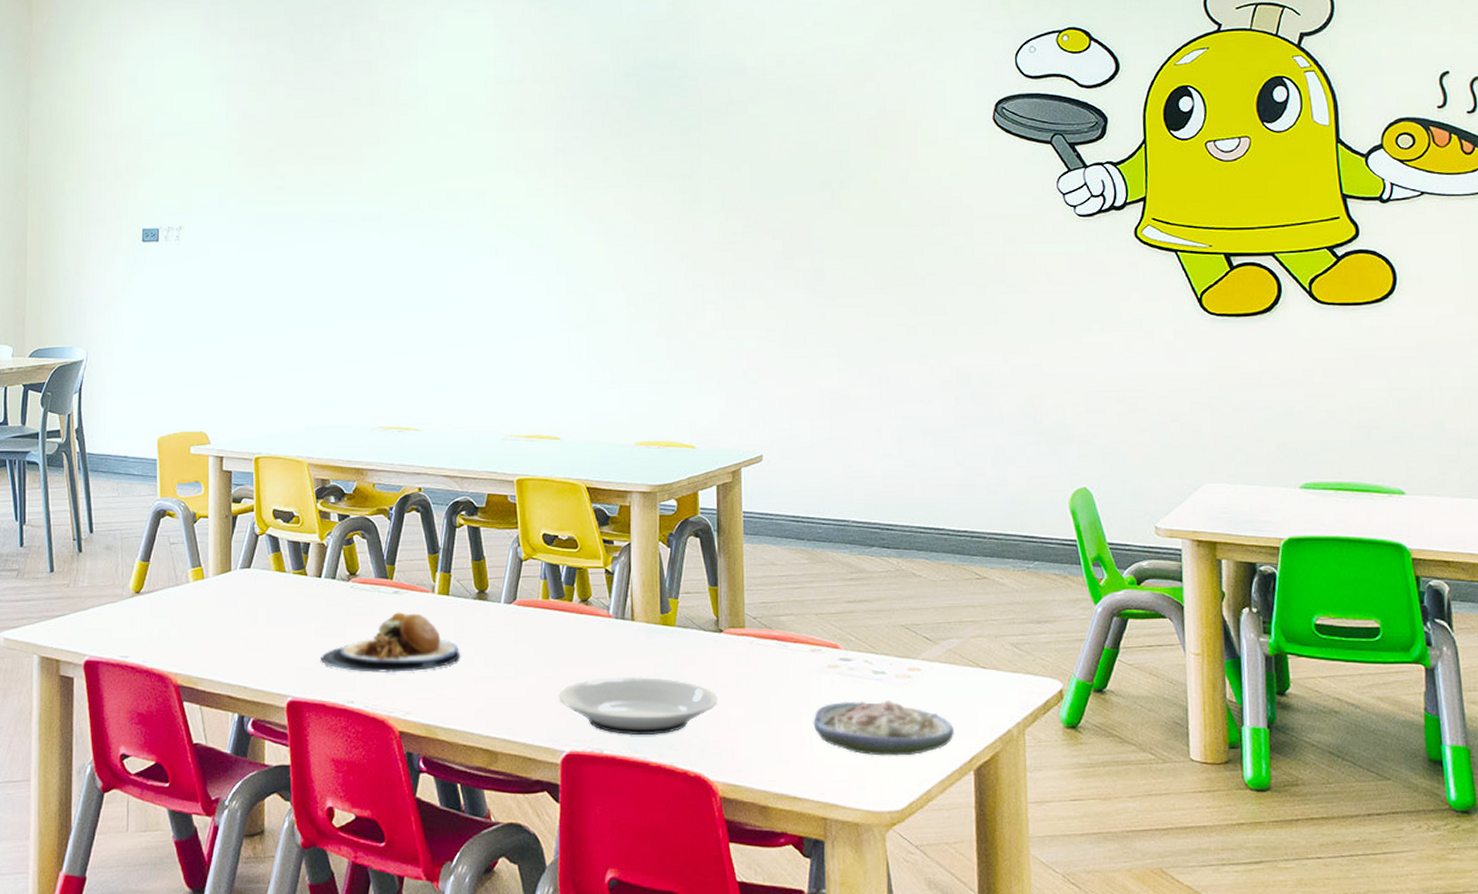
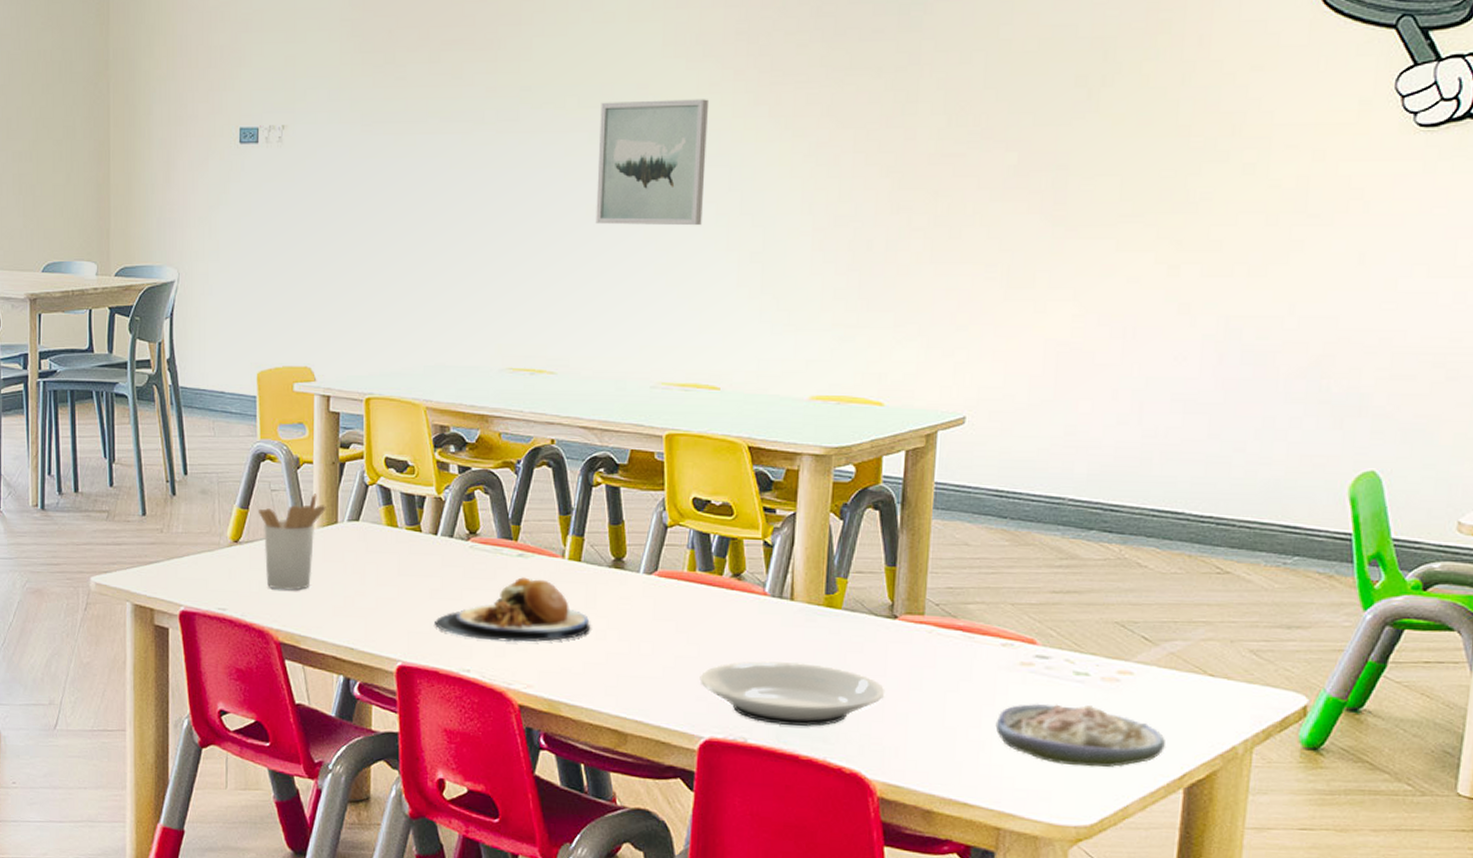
utensil holder: none [158,545,221,636] -> present [257,494,326,591]
wall art: none [448,201,537,304] -> present [596,99,708,226]

